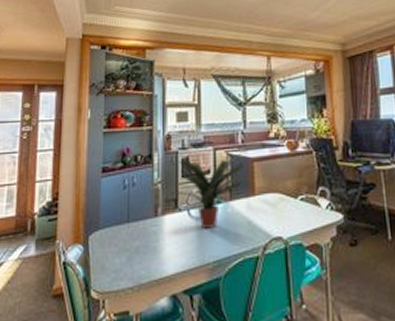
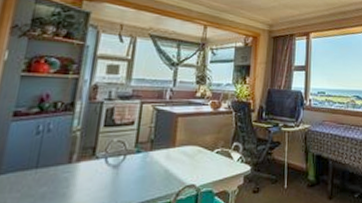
potted plant: present [170,145,250,228] -> none [88,101,177,176]

